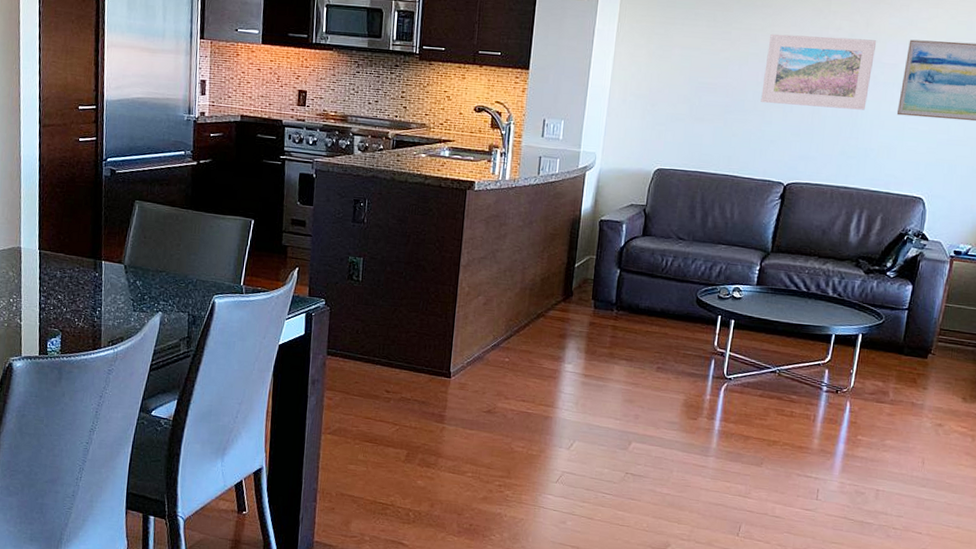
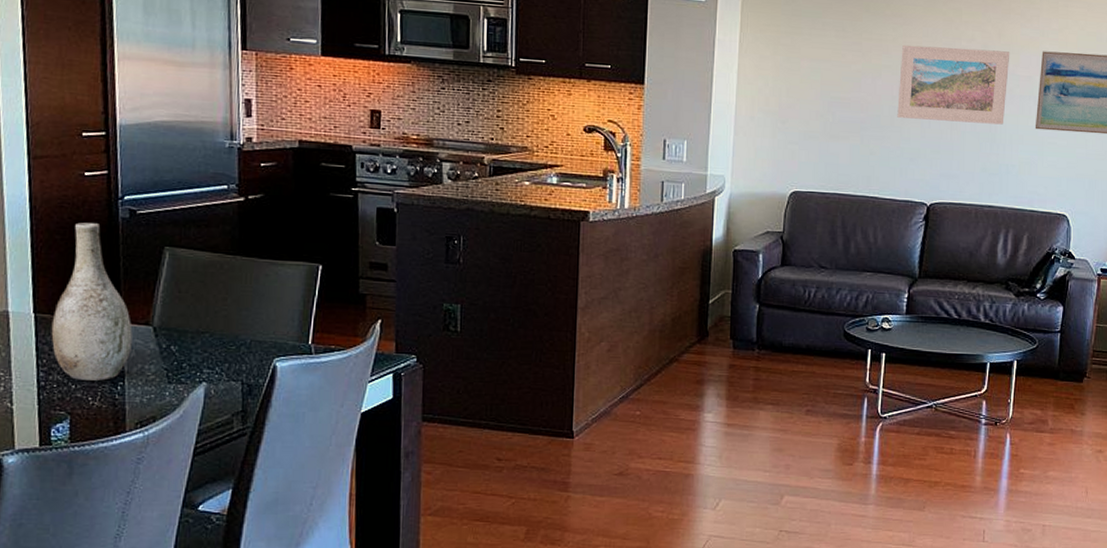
vase: none [50,179,109,306] -> present [51,222,133,381]

